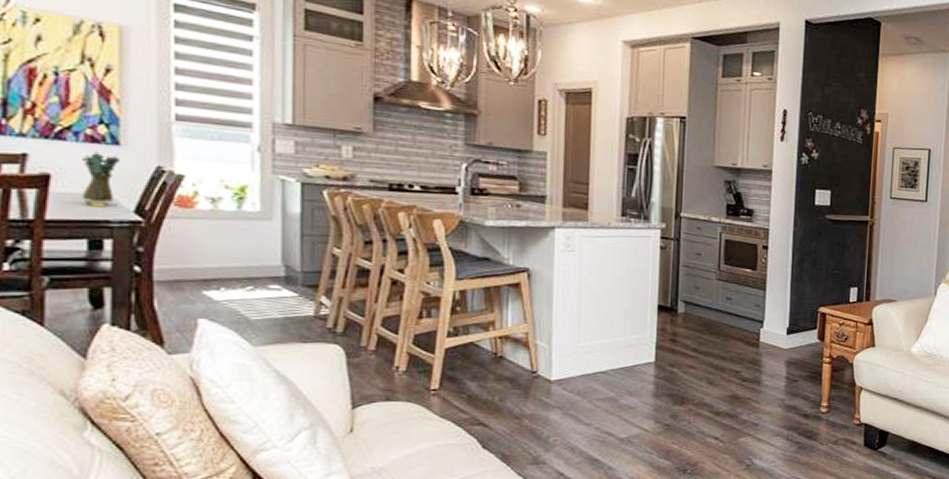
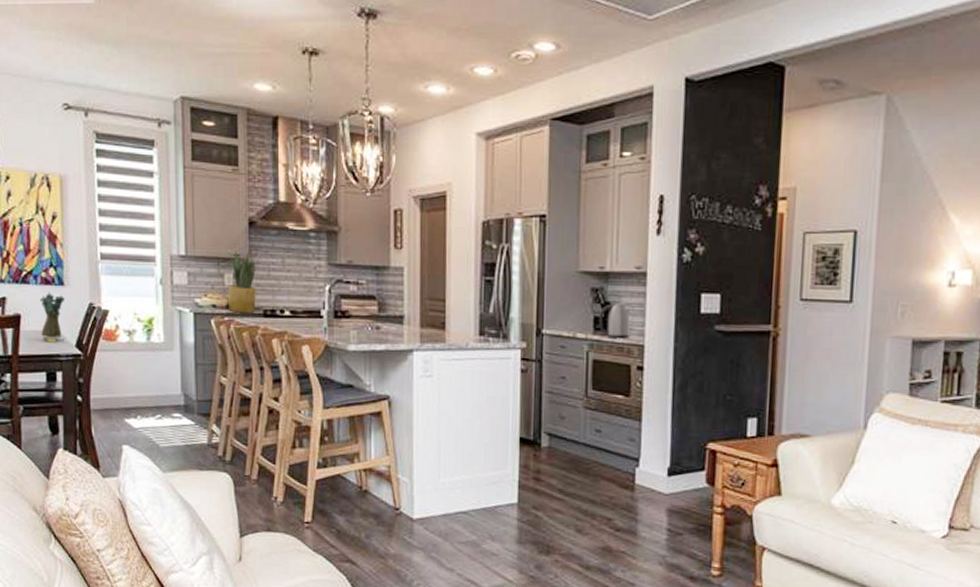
planter: none [344,123,386,186] -> present [227,250,260,313]
kettle: none [731,194,758,224] -> present [599,304,630,340]

